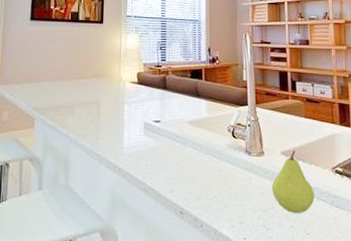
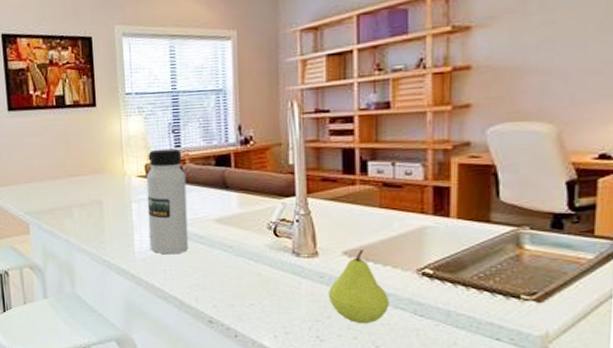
water bottle: none [136,61,168,151] -> present [146,148,189,255]

